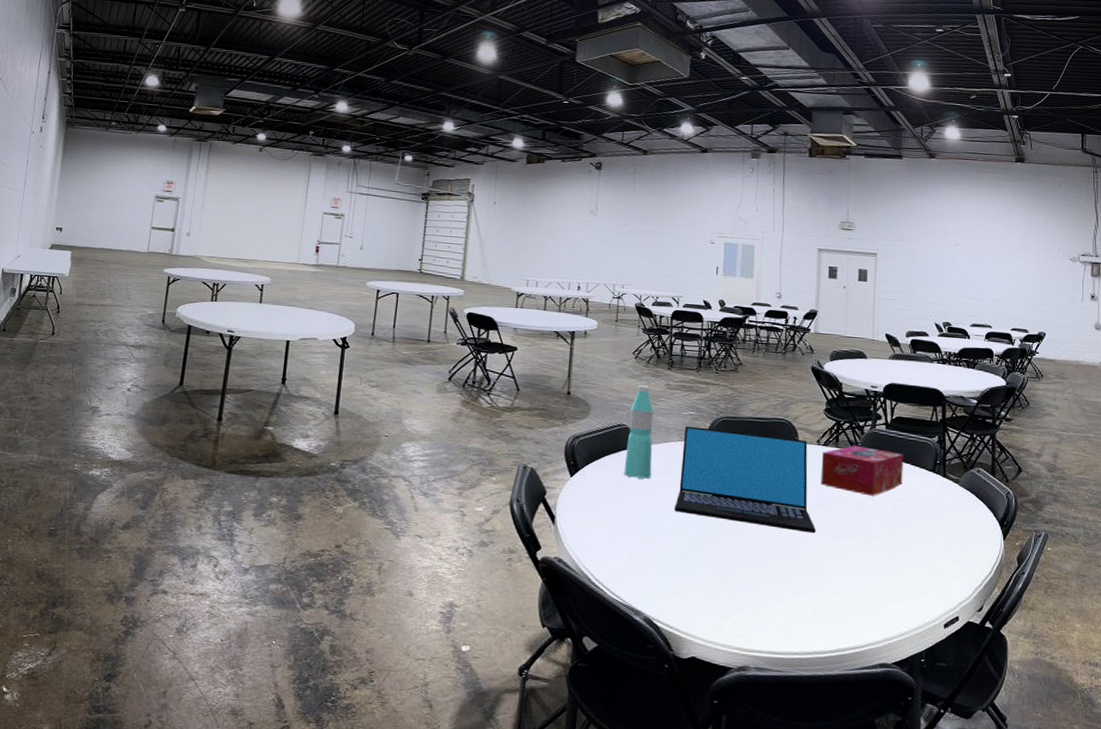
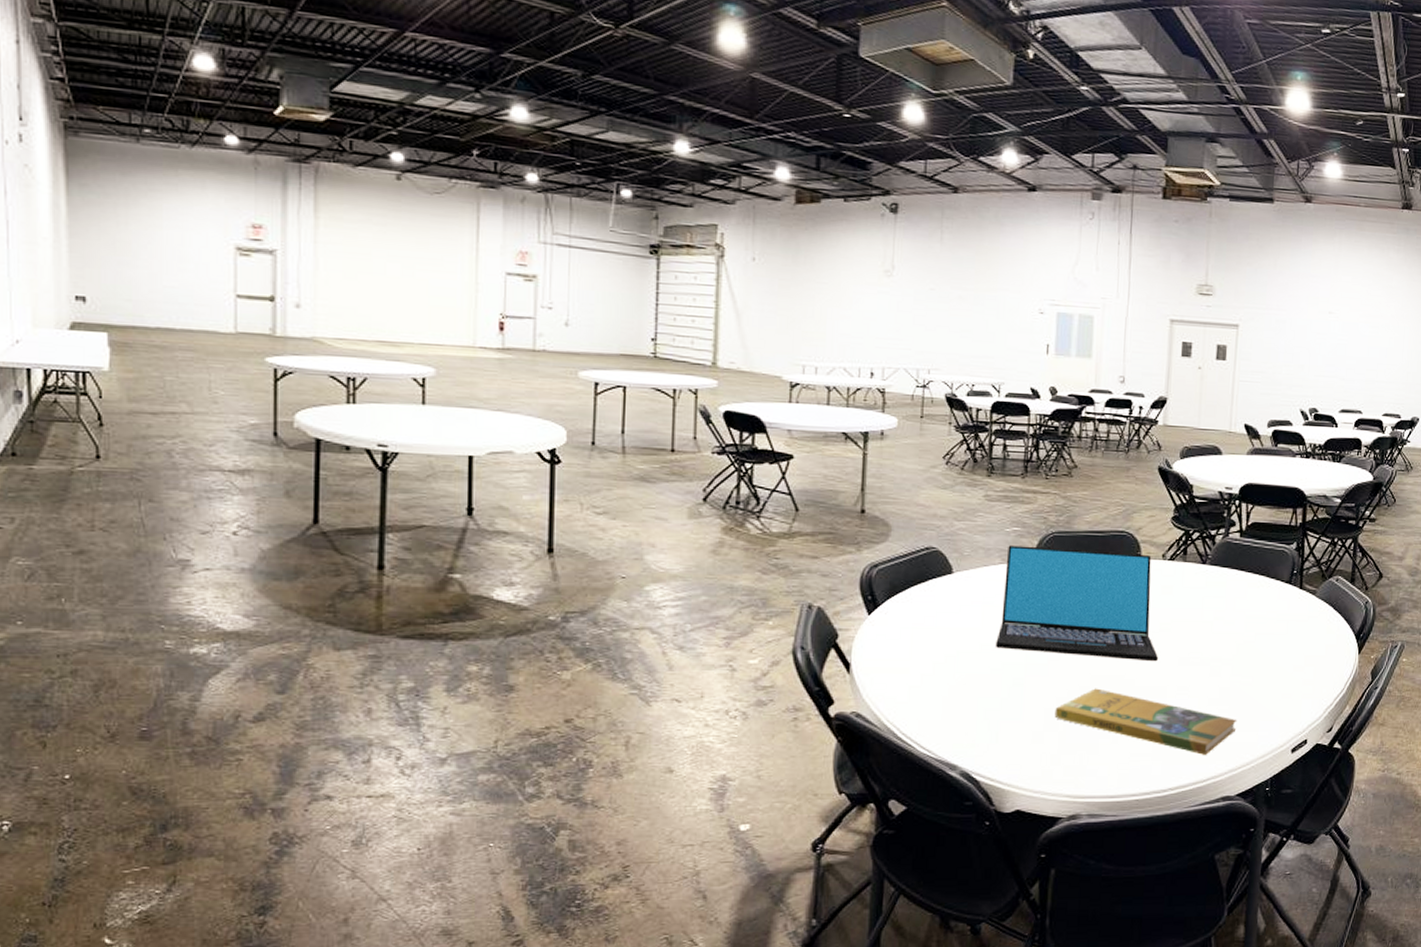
water bottle: present [624,385,654,479] -> none [934,497,970,611]
booklet: none [725,553,891,623] -> present [1054,688,1237,755]
tissue box: present [821,446,903,496] -> none [1165,558,1258,615]

